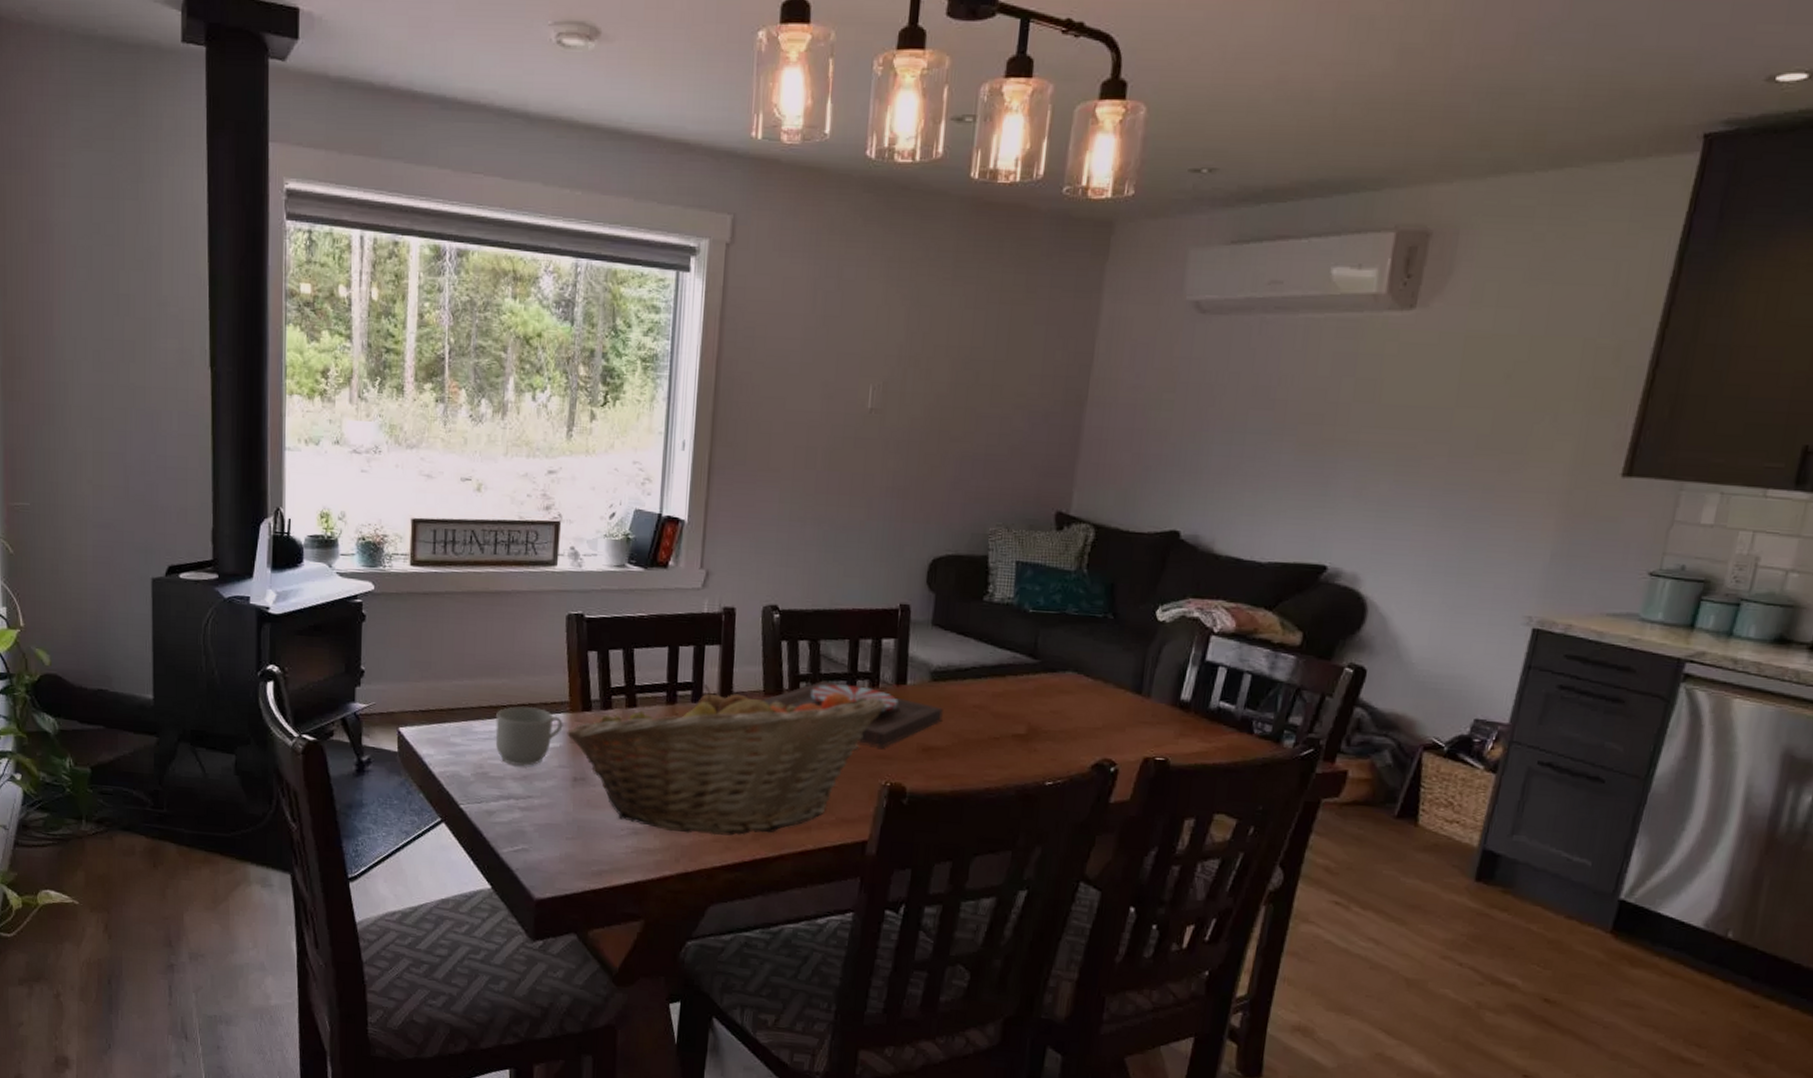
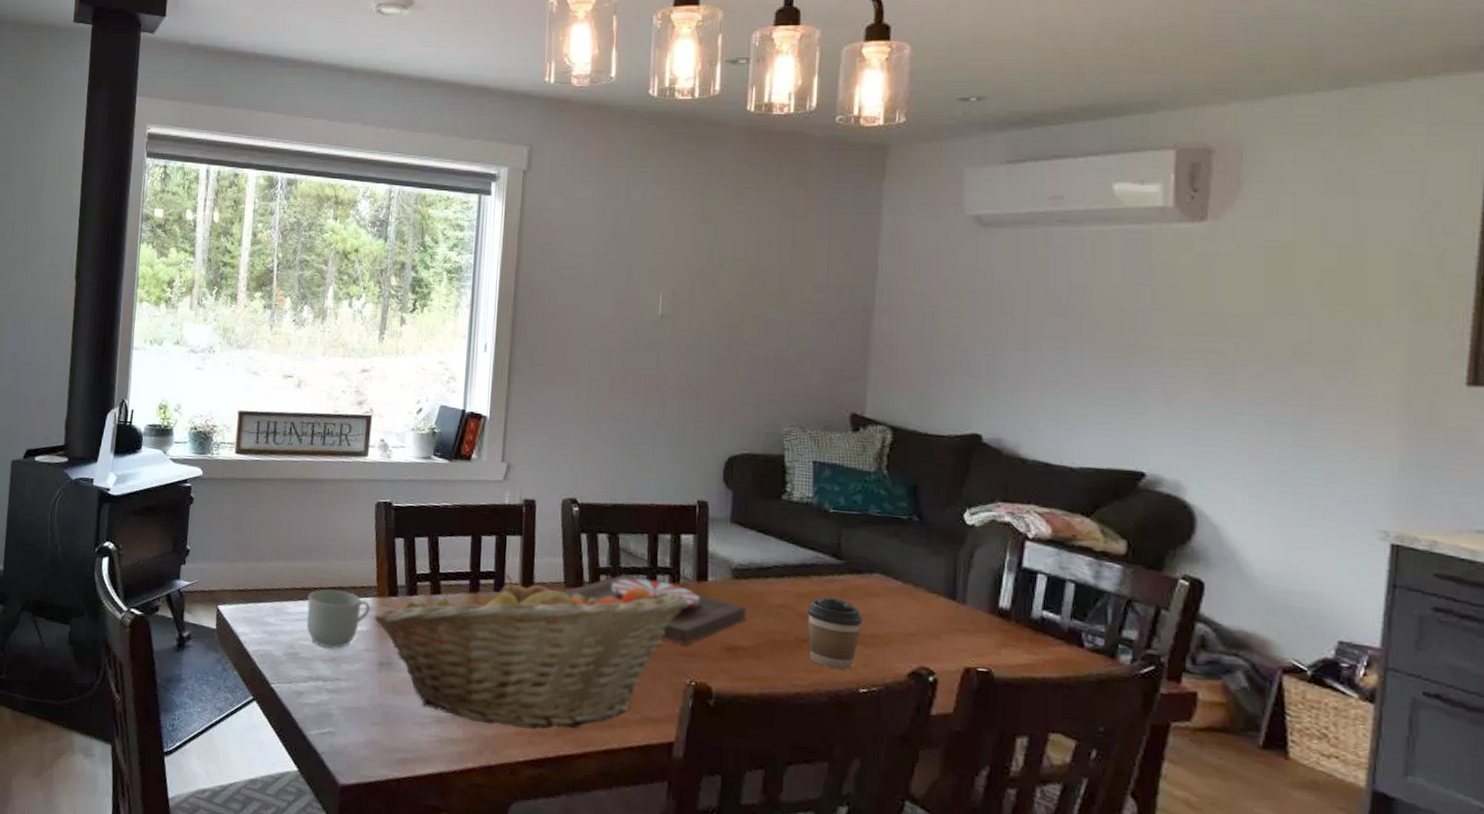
coffee cup: none [1000,696,1054,765] -> present [806,597,863,670]

